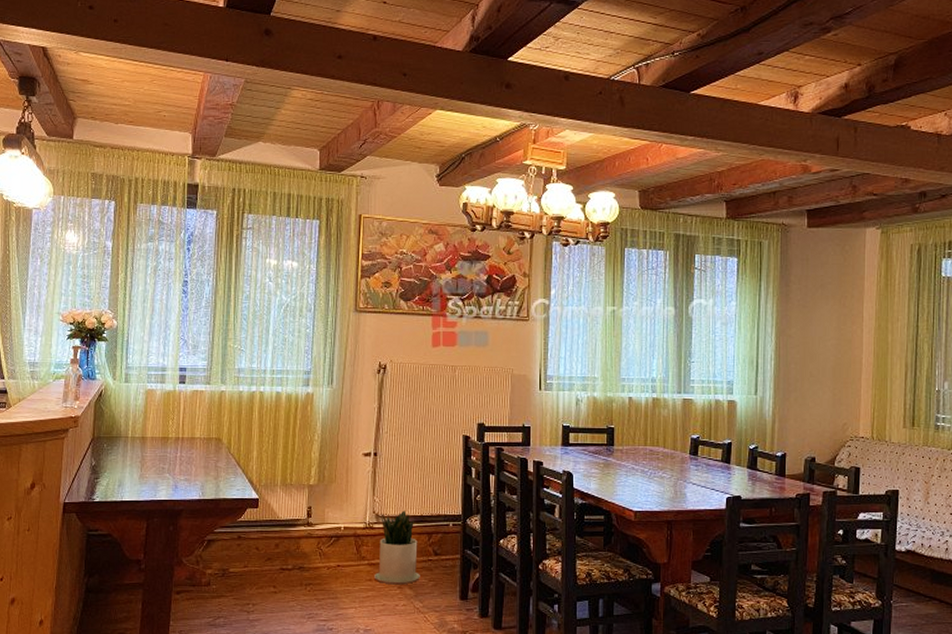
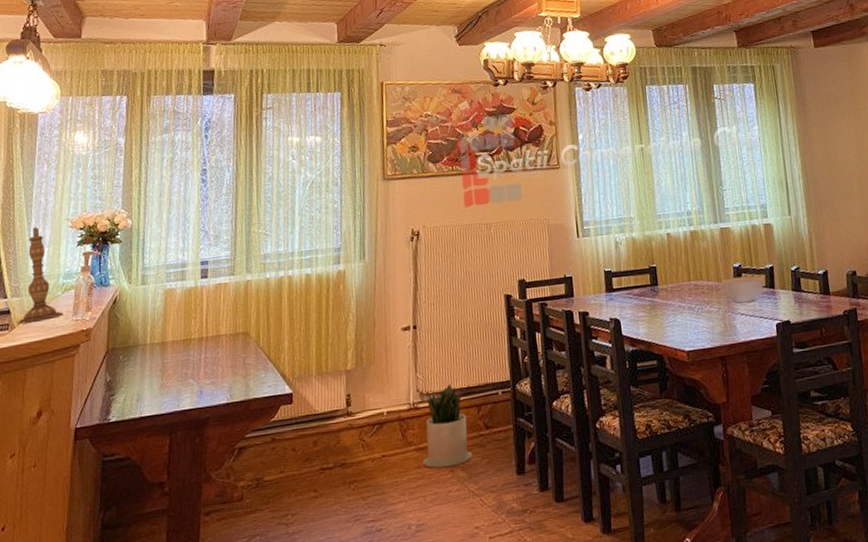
candlestick: none [13,315,55,404] -> present [17,225,64,324]
bowl: none [678,448,720,475] -> present [721,276,764,304]

